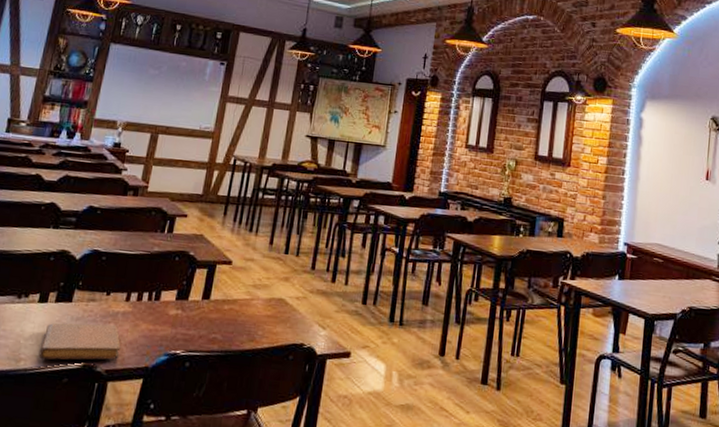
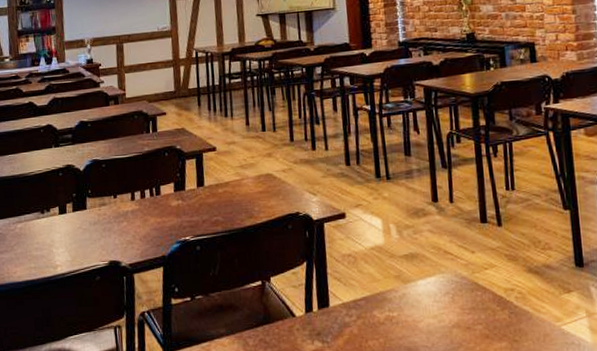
notebook: present [39,323,121,360] -> none [70,223,138,264]

